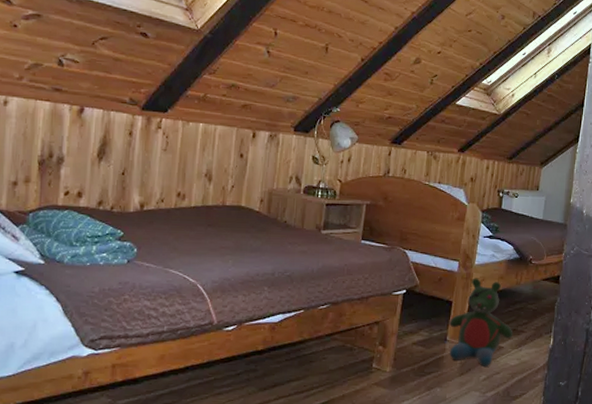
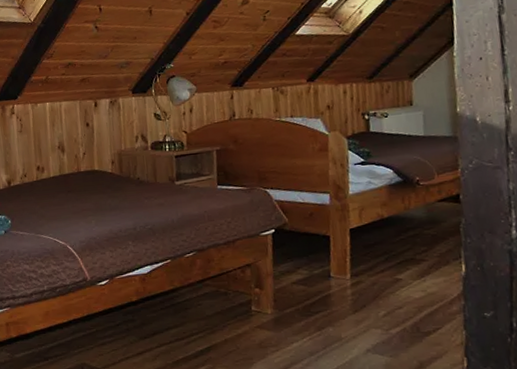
stuffed animal: present [449,278,513,367] -> none [330,208,412,302]

